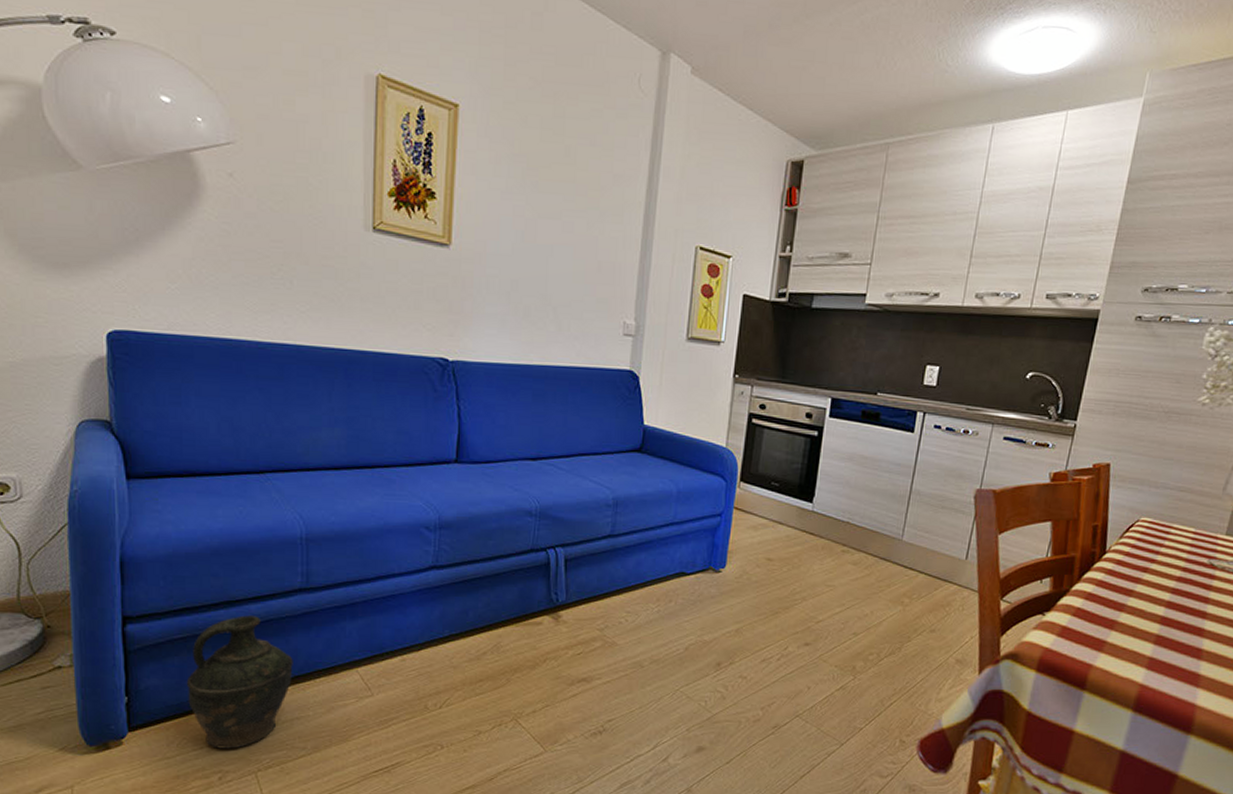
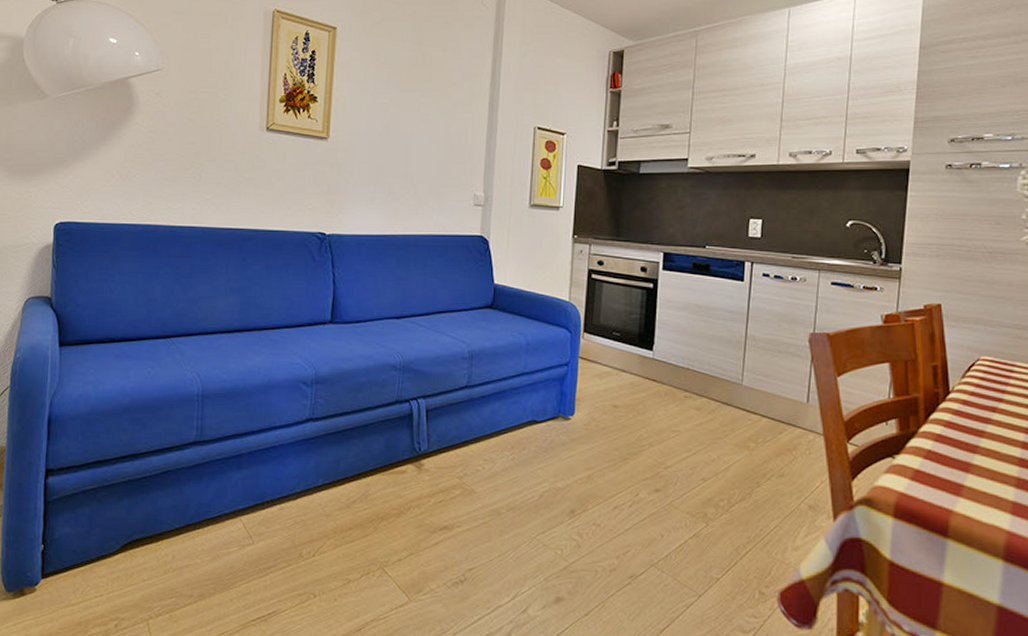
ceramic jug: present [186,615,293,749] -> none [93,467,186,596]

